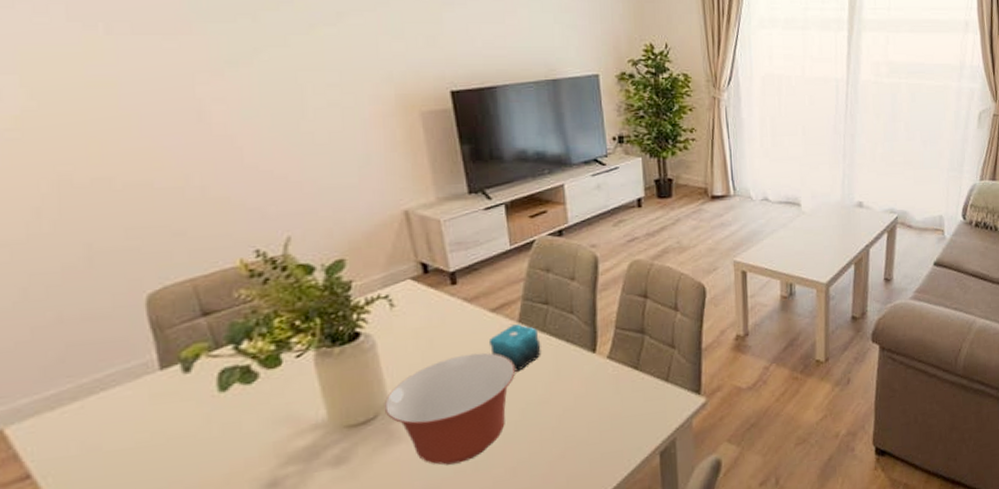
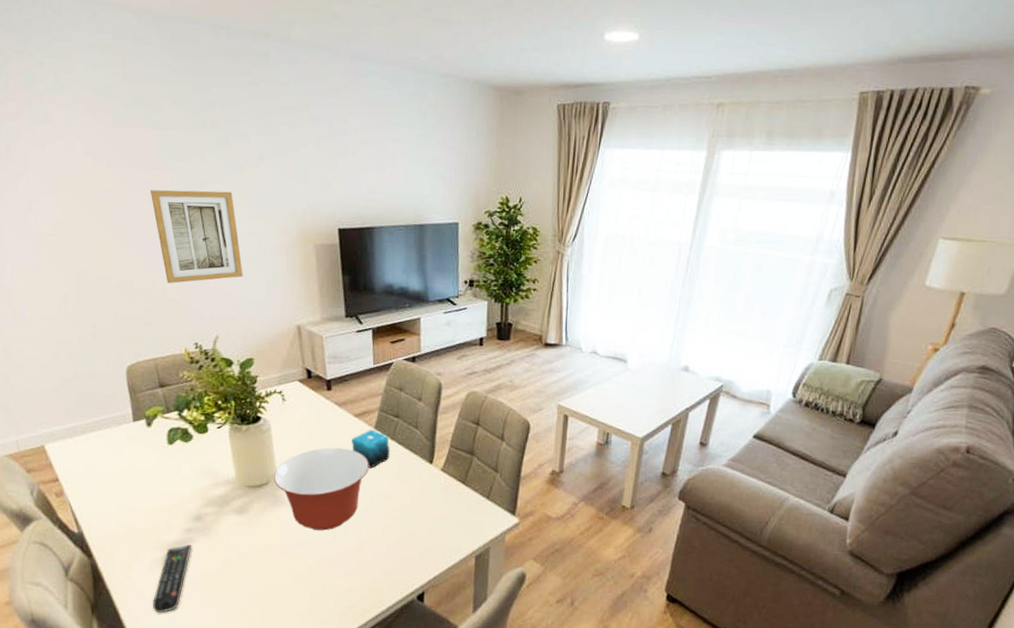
wall art: none [175,56,323,177] -> present [150,190,243,283]

